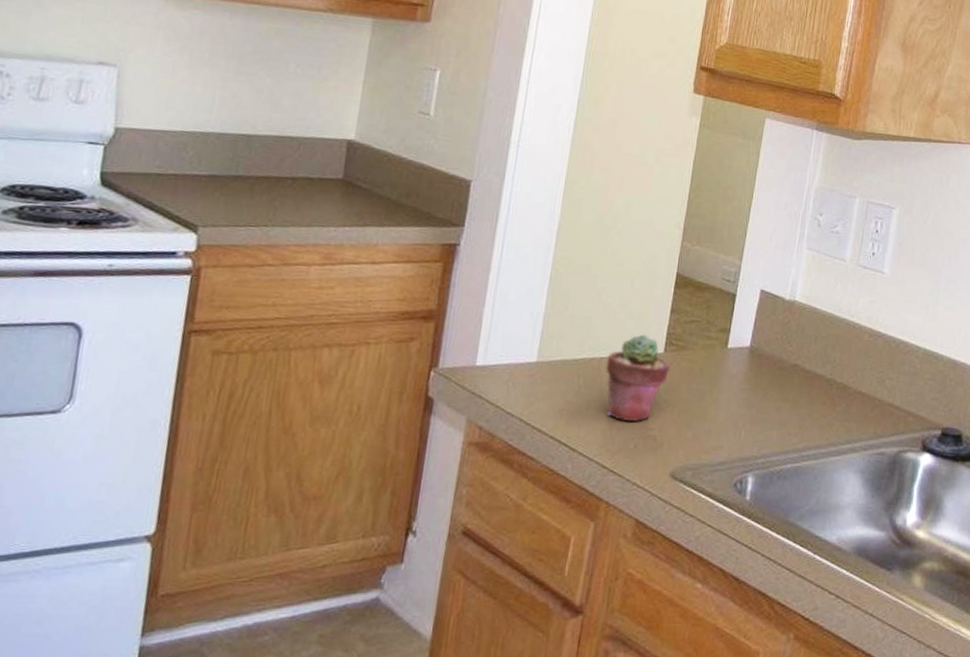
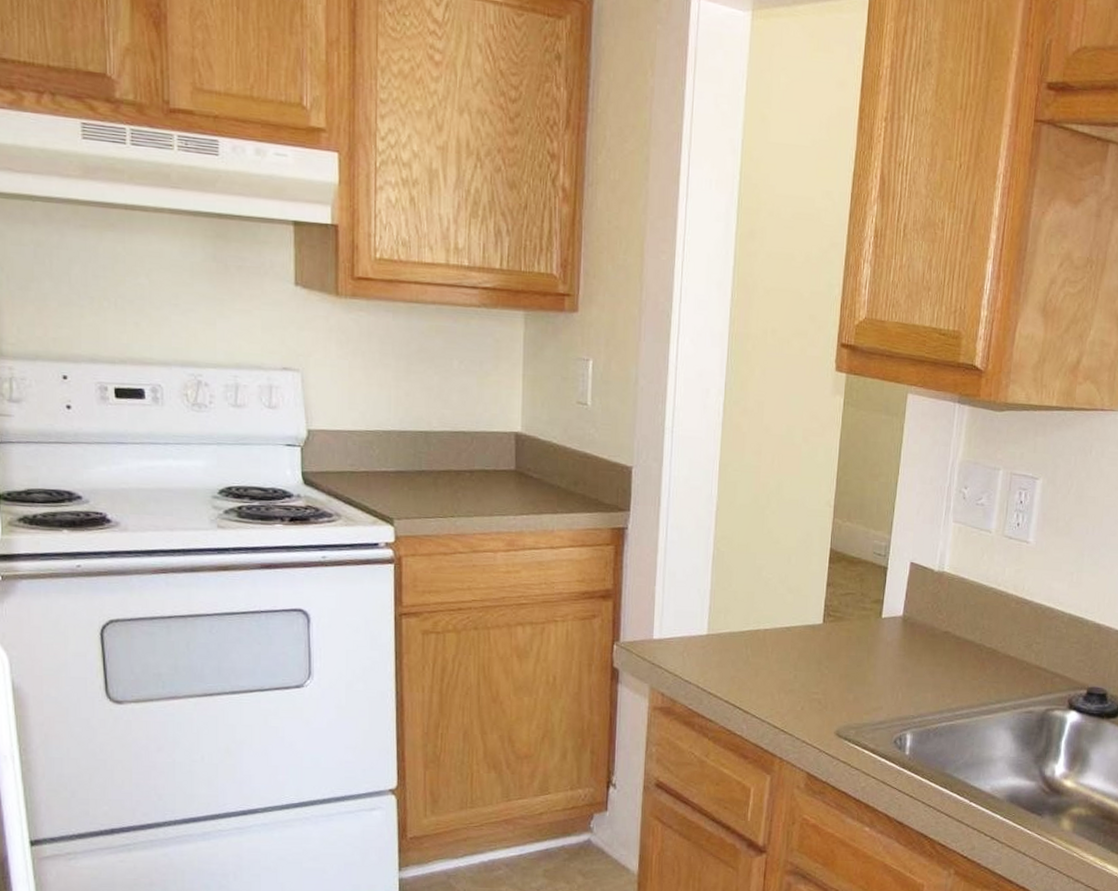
potted succulent: present [605,334,670,422] -> none [770,607,829,687]

